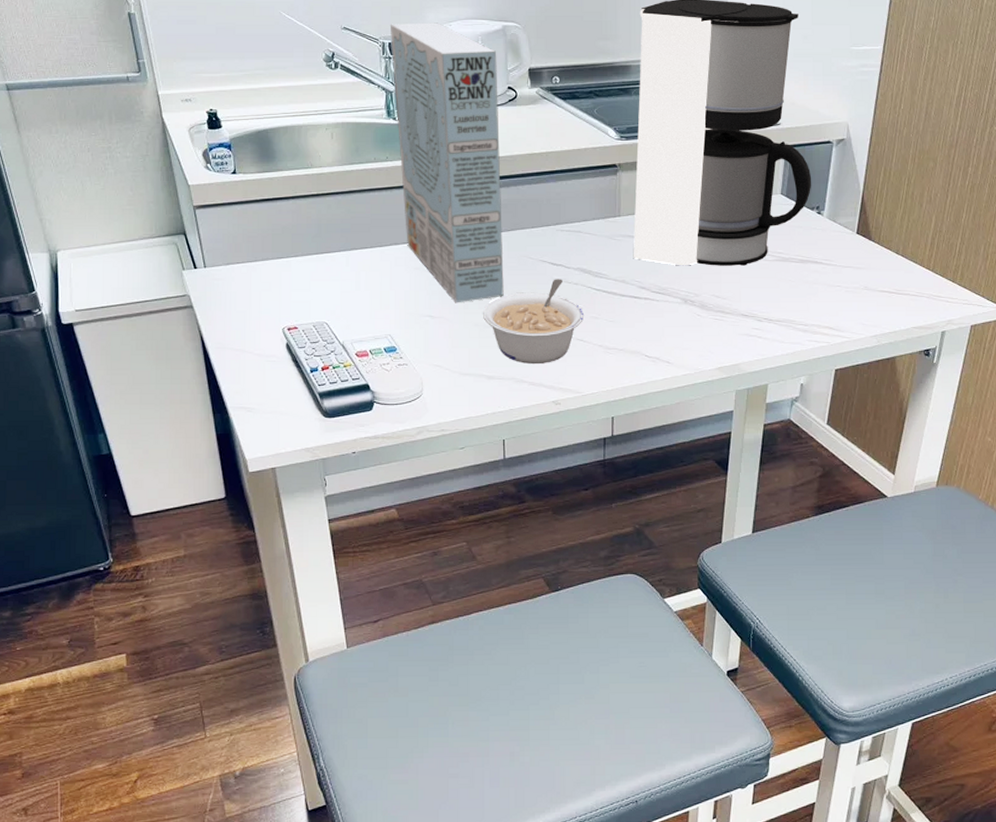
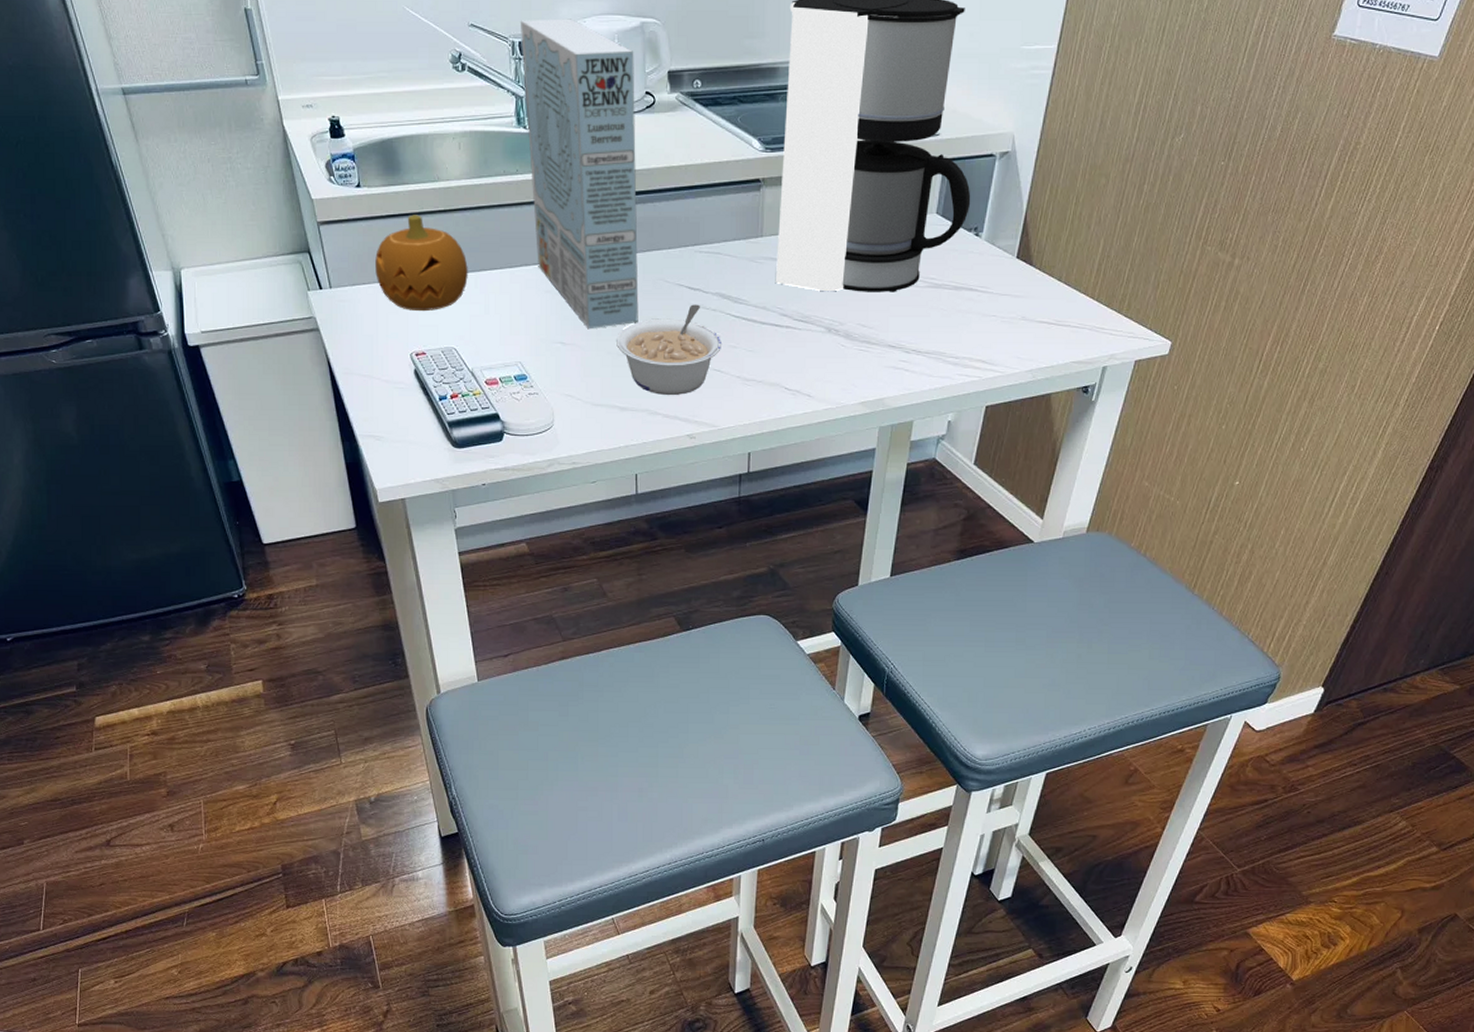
fruit: none [249,198,339,289] -> present [375,214,468,312]

